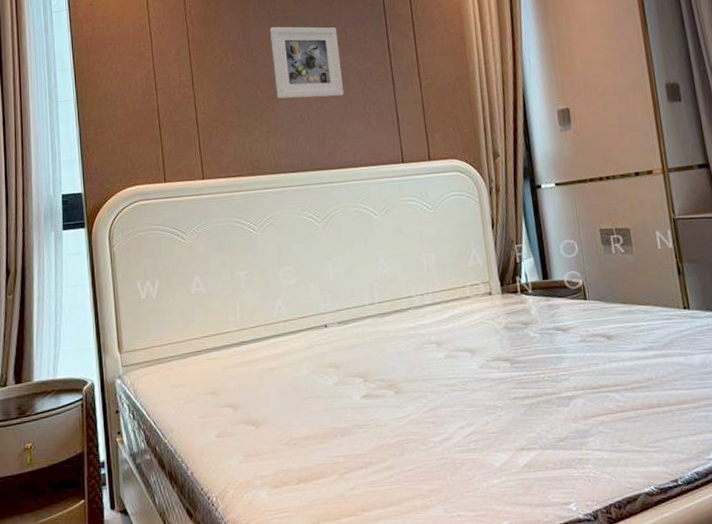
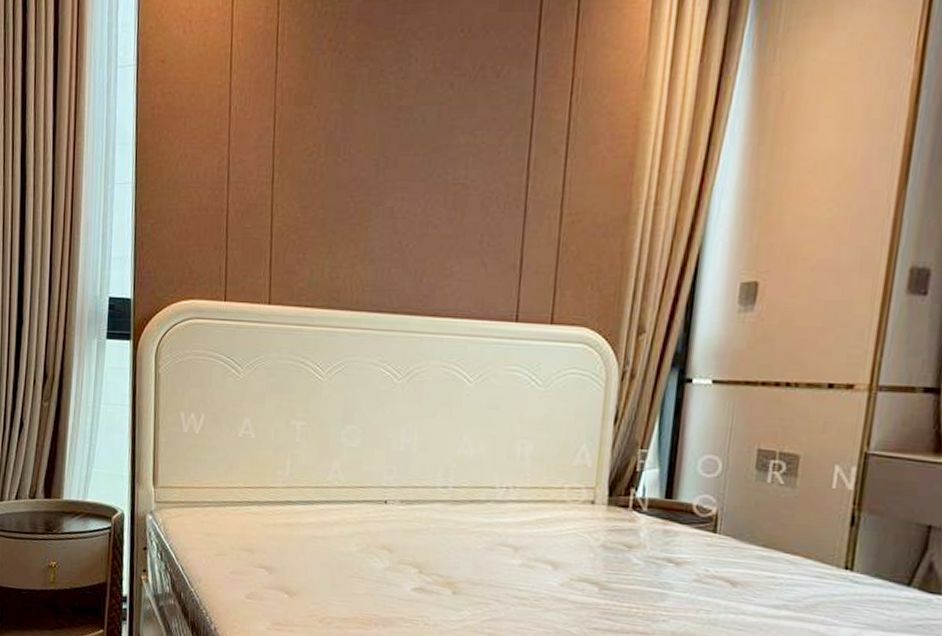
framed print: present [270,26,344,99] -> none [373,118,464,222]

